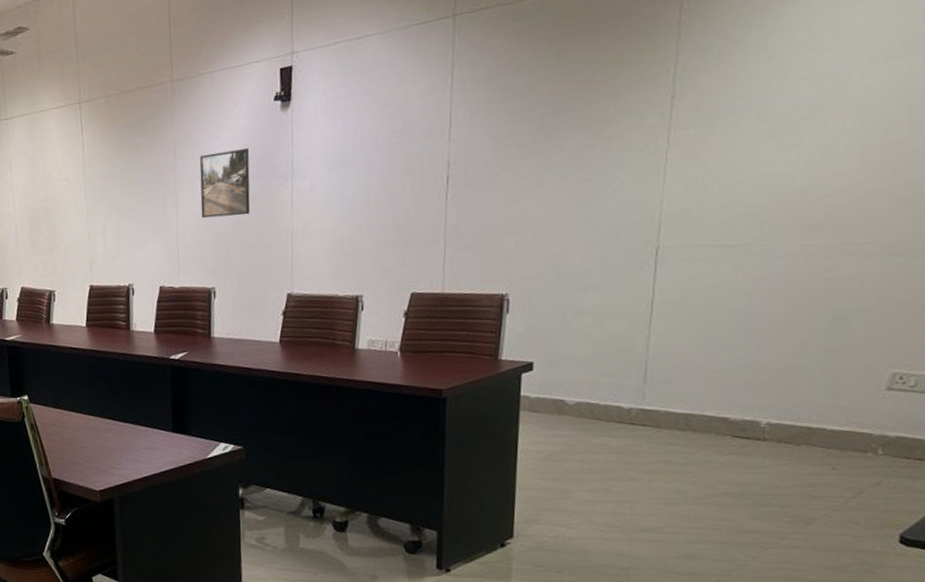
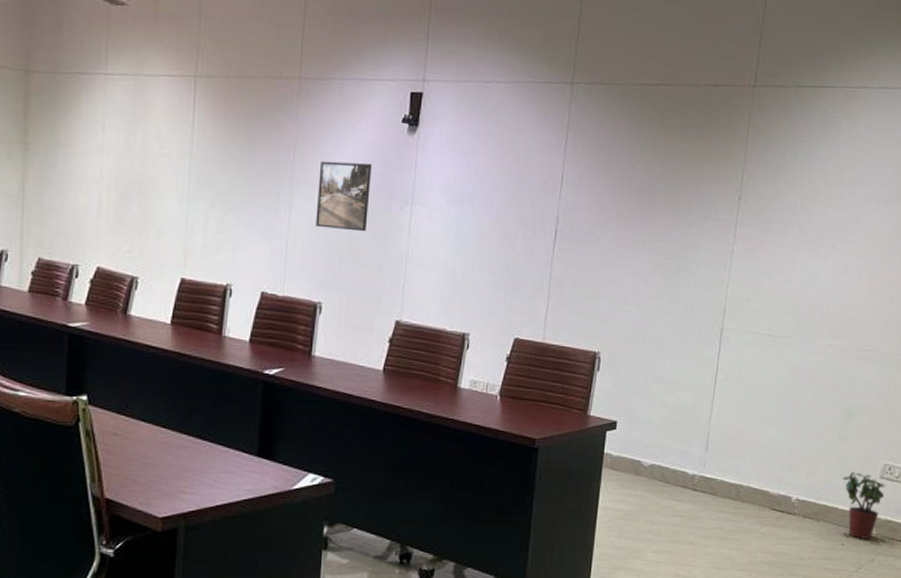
potted plant: none [831,386,896,461] -> present [842,472,886,539]

